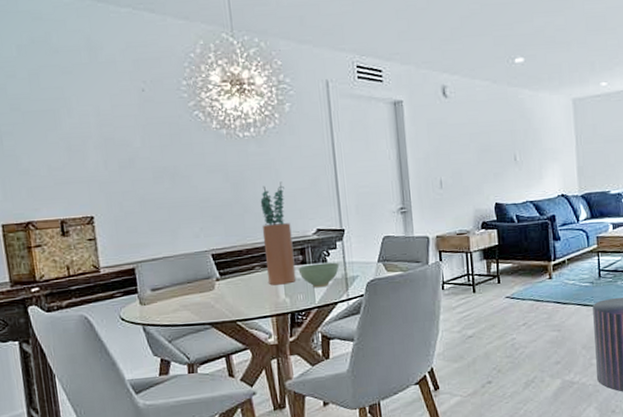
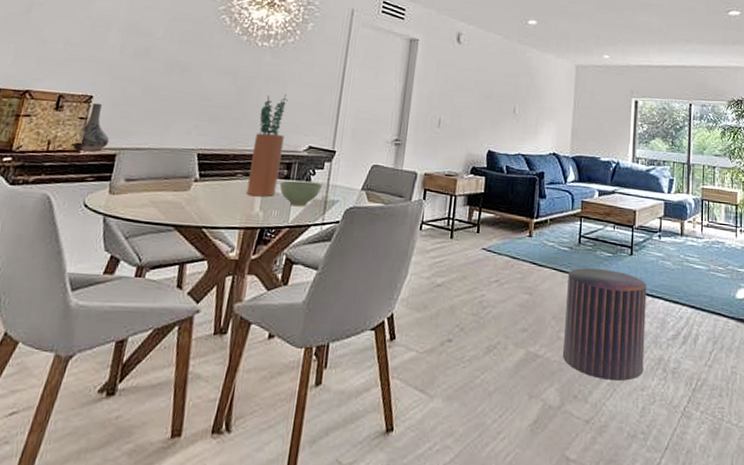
decorative vase: none [87,222,125,271] -> present [69,102,110,152]

